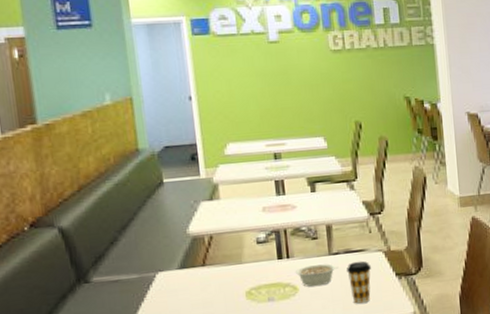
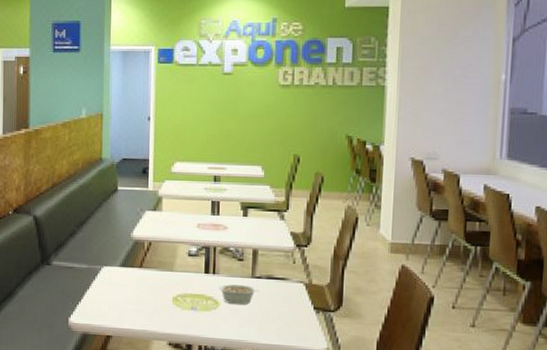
coffee cup: present [347,261,371,304] -> none [267,288,290,329]

